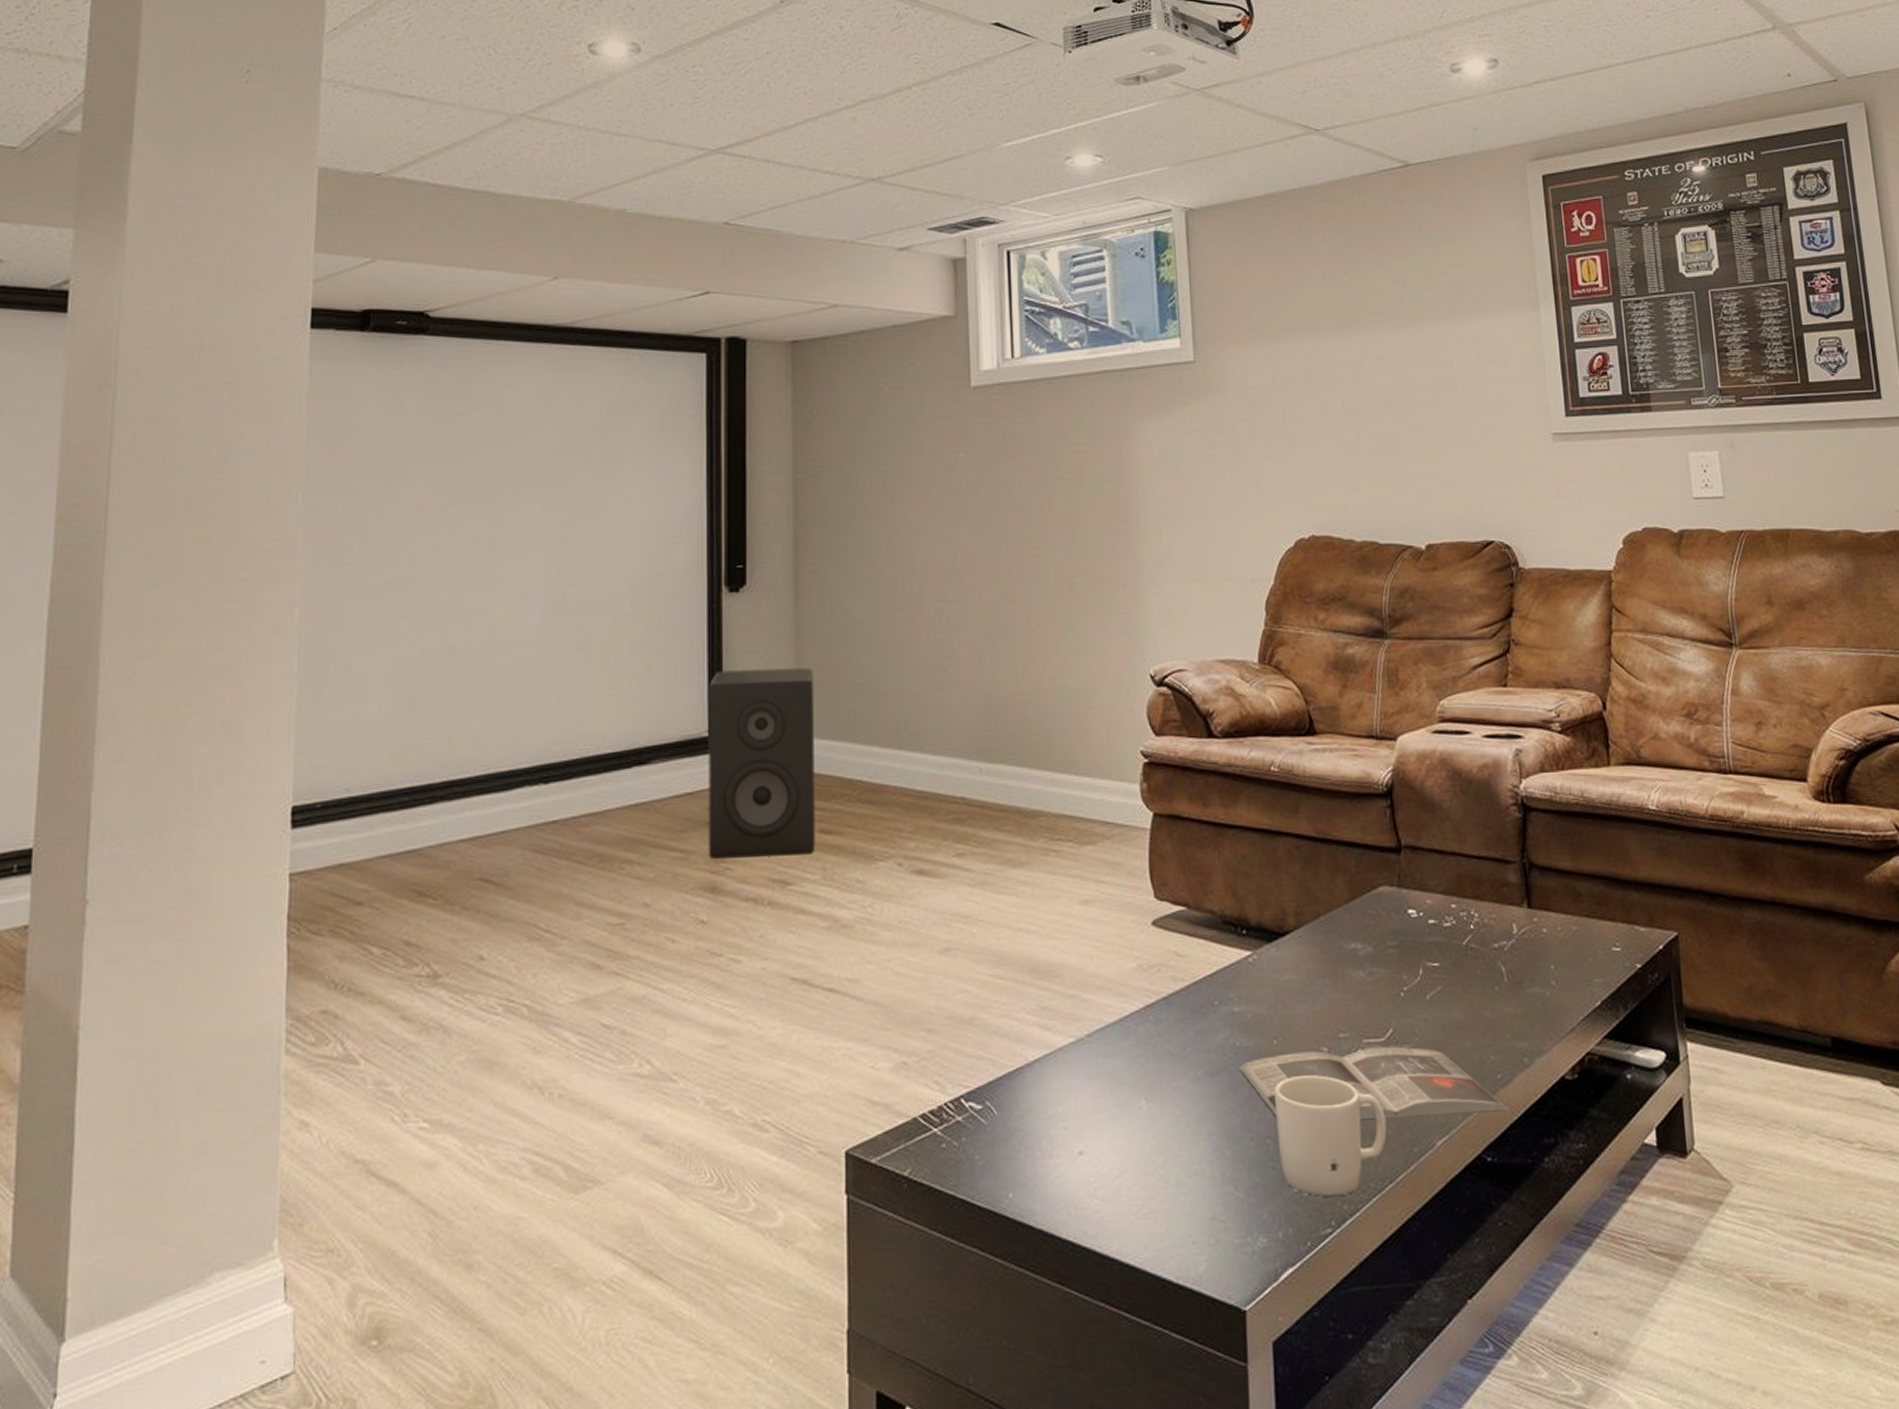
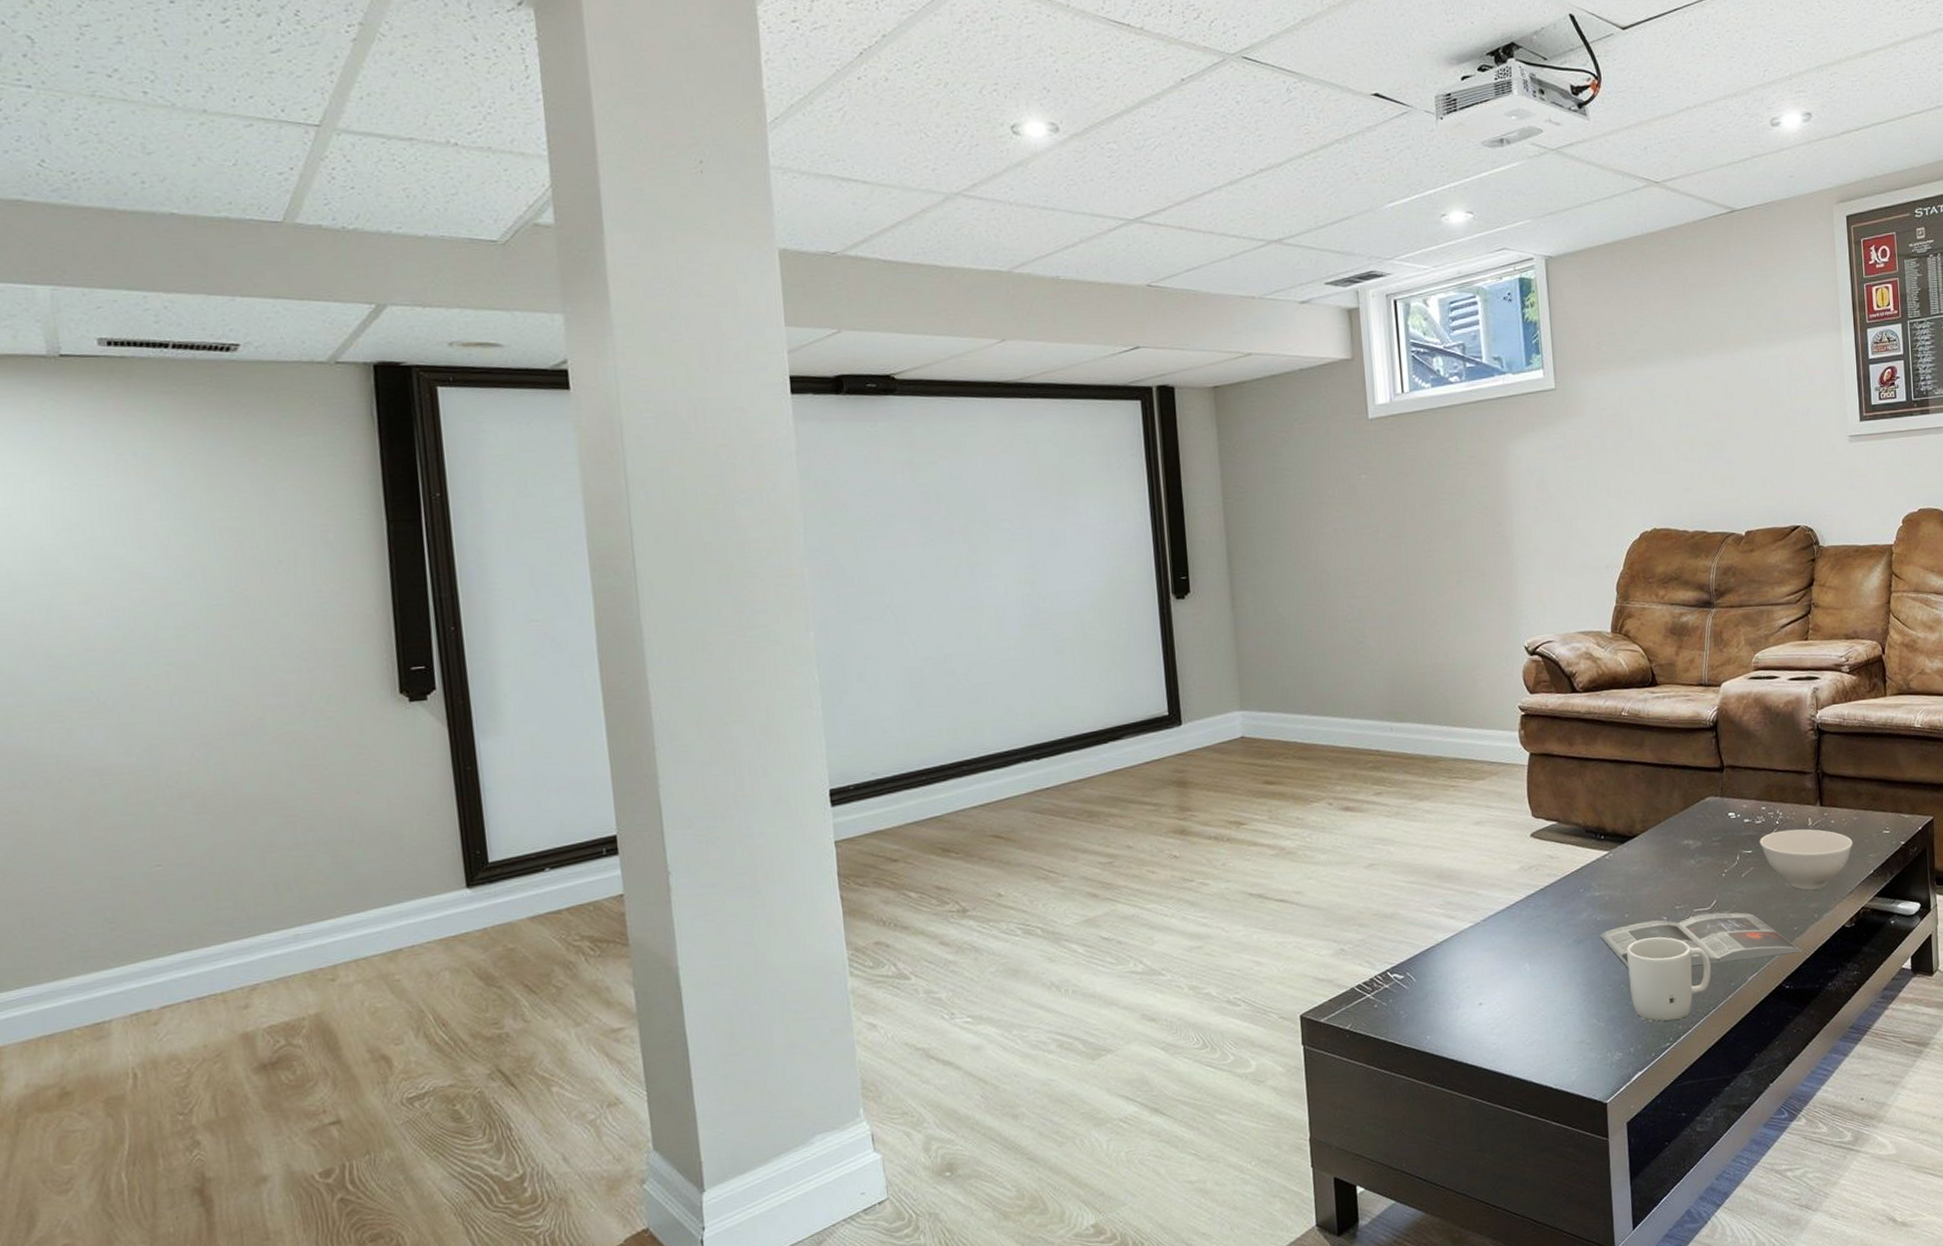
bookshelf speaker: present [708,668,815,859] -> none [1165,656,1262,809]
bowl: none [1449,937,1573,1024] -> present [1759,829,1853,891]

